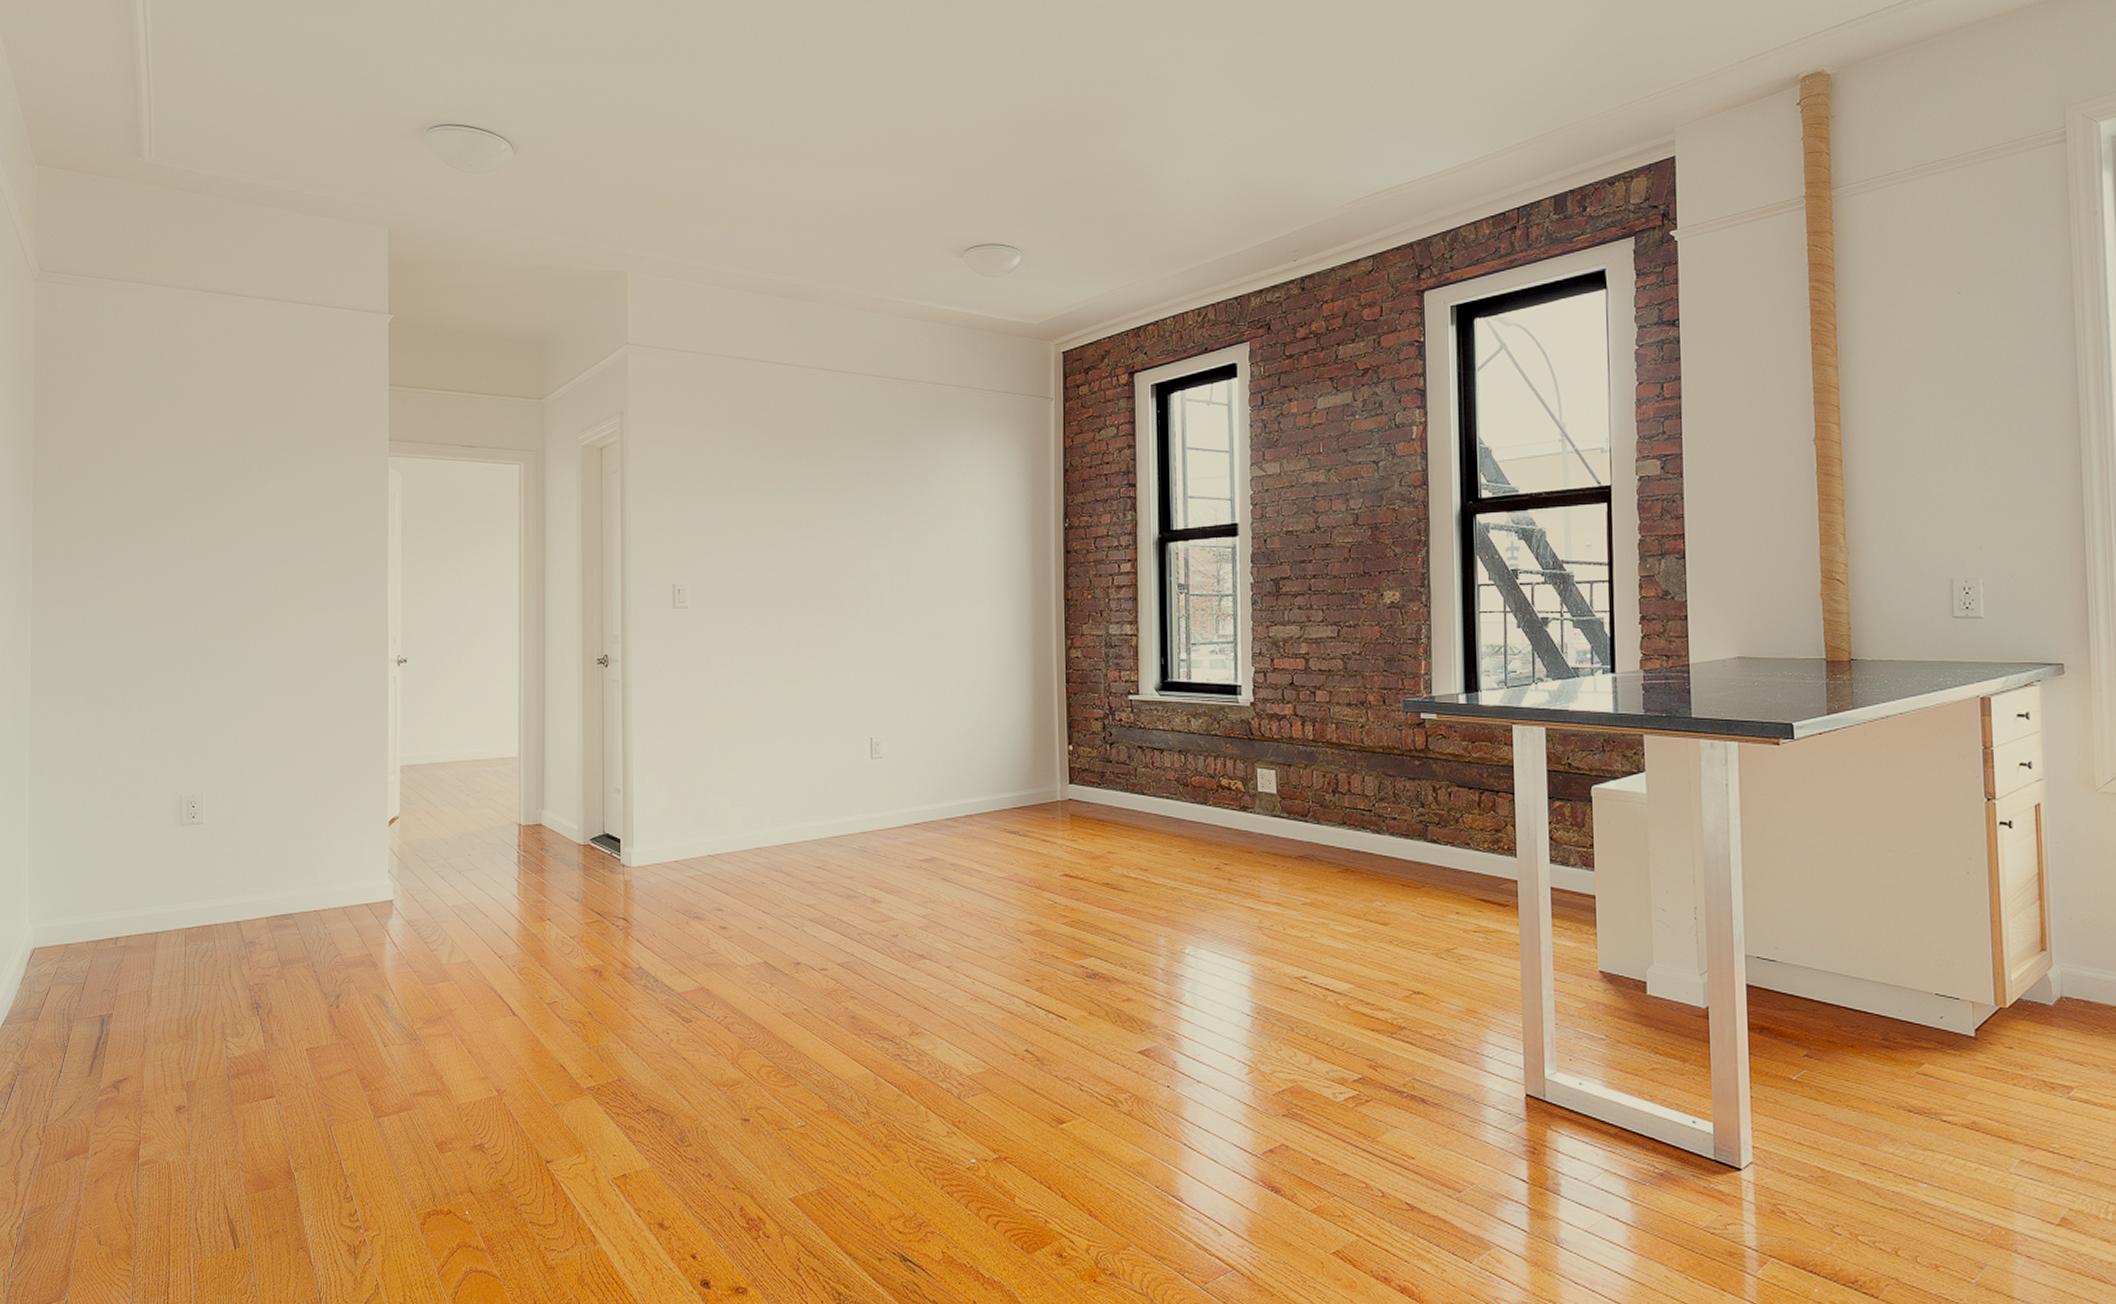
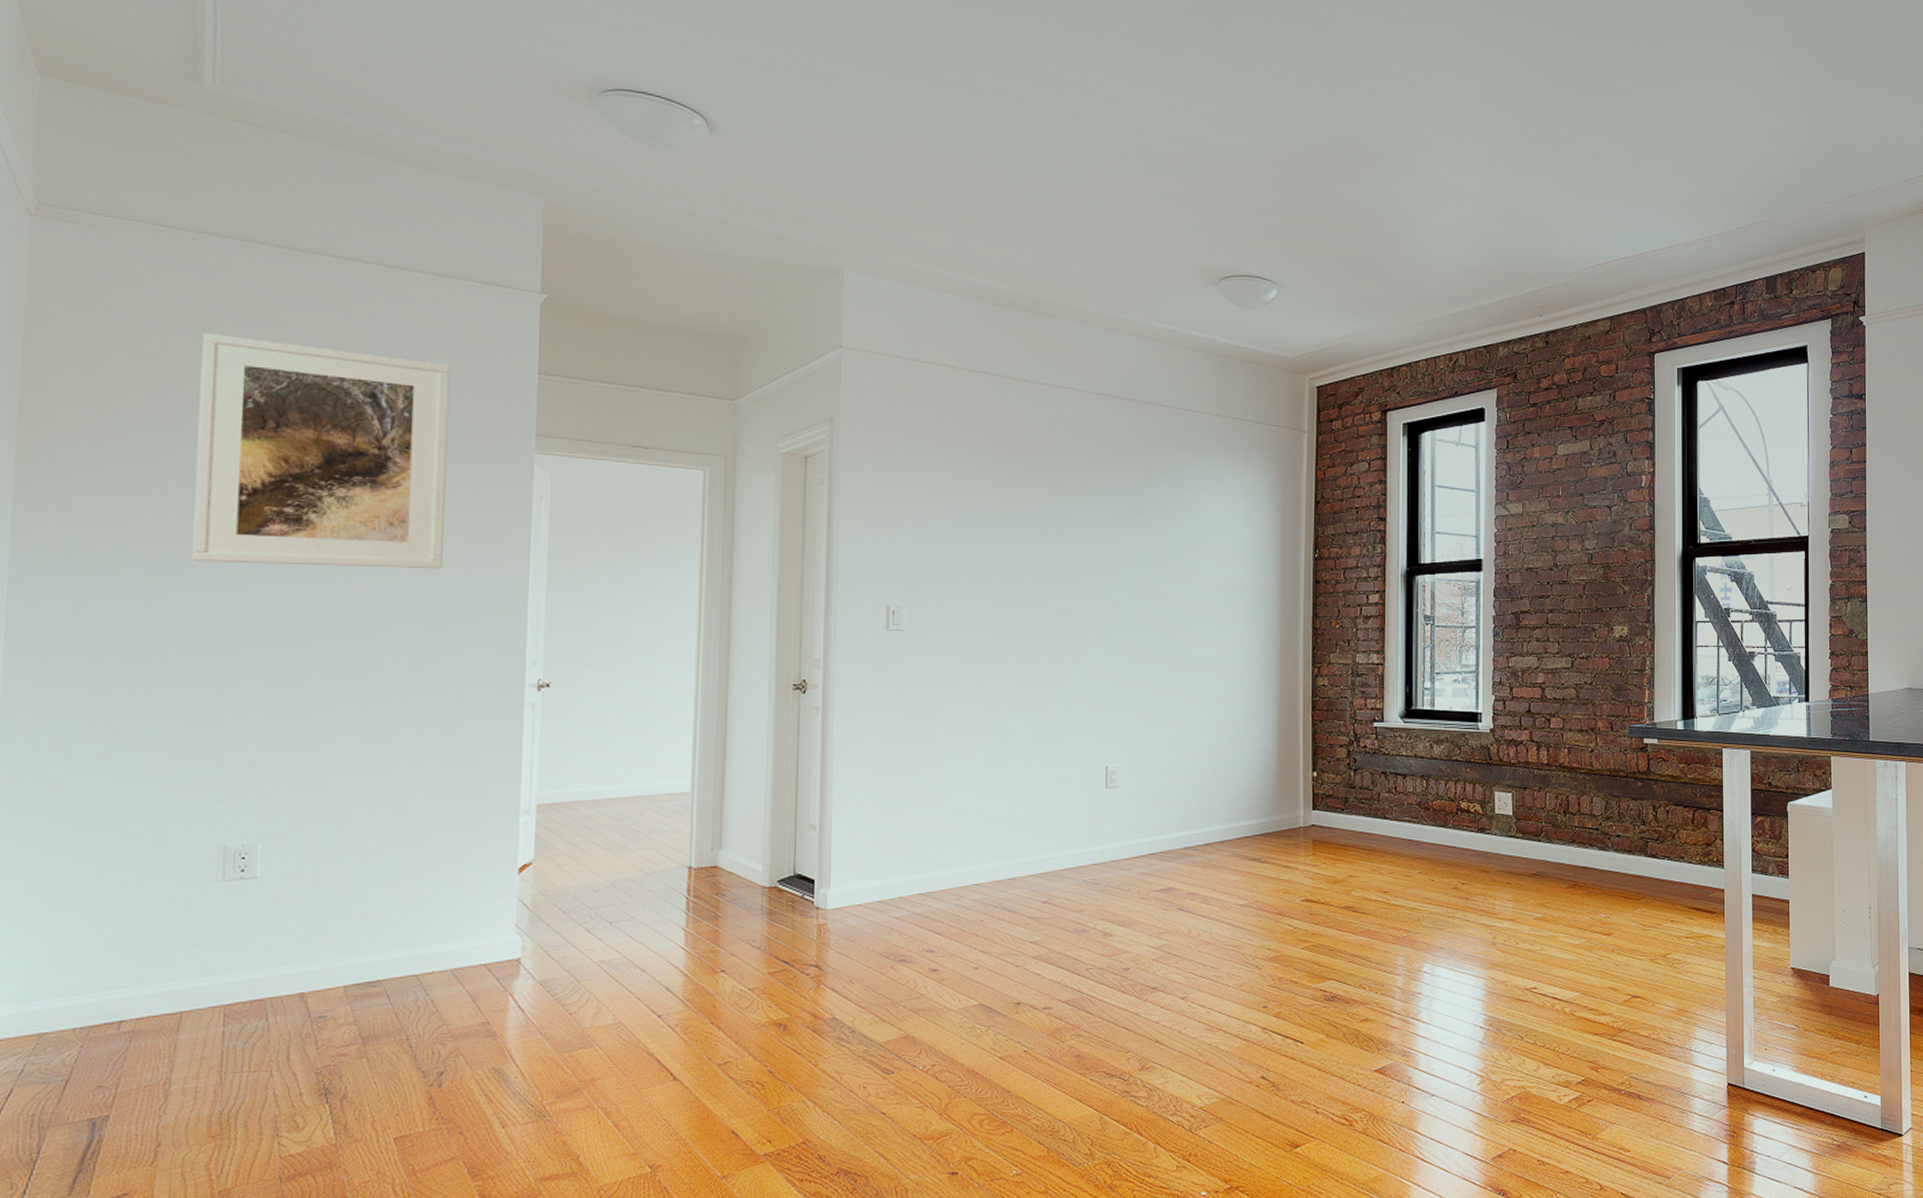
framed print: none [150,367,324,561] -> present [192,332,451,570]

